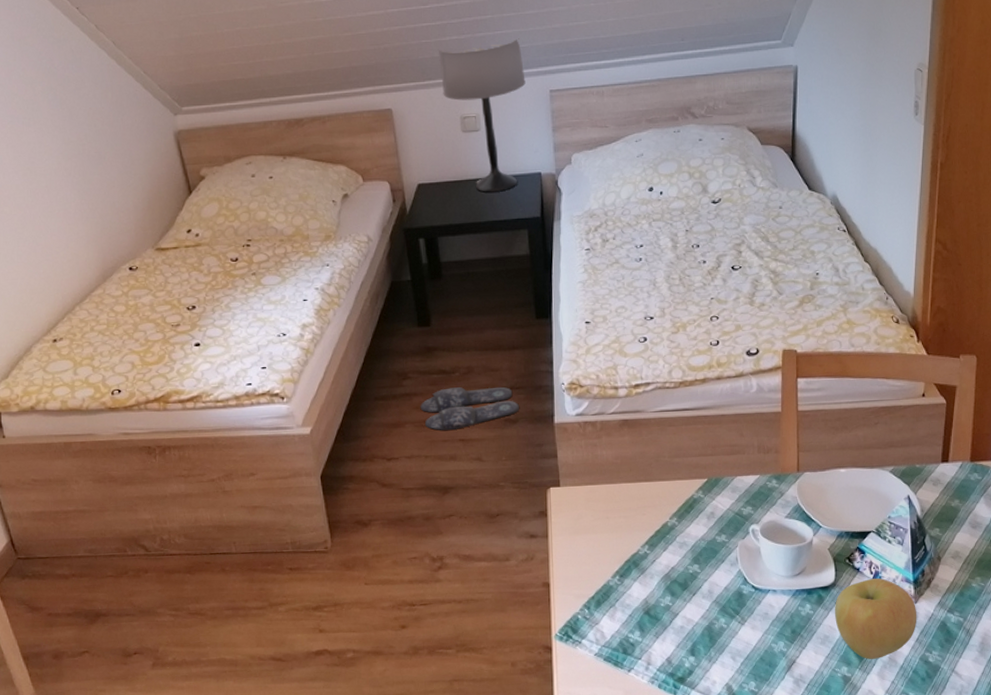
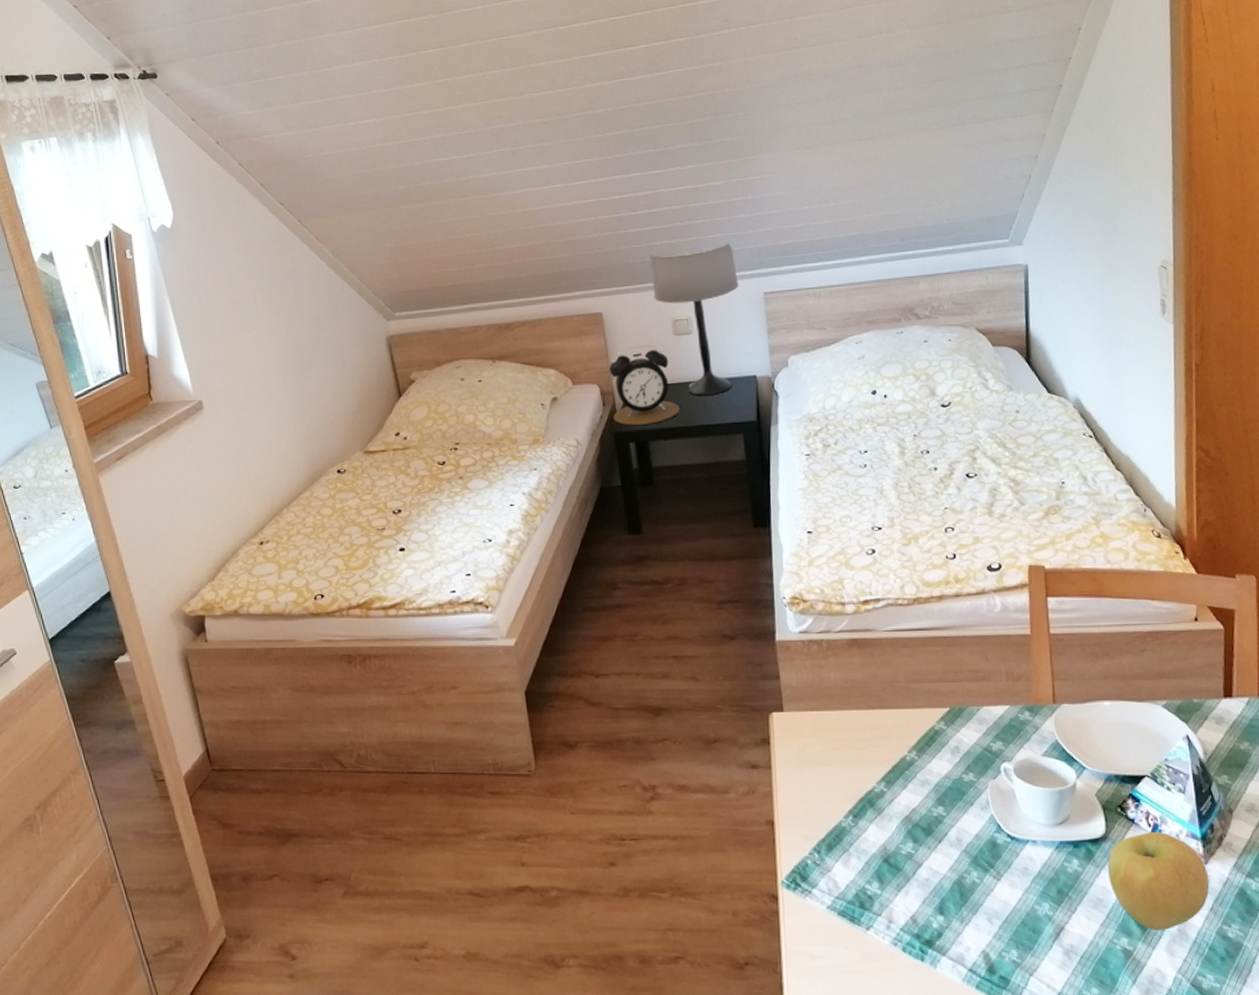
alarm clock: none [399,142,467,222] -> present [609,345,680,426]
slippers: present [420,387,519,431] -> none [630,599,737,647]

